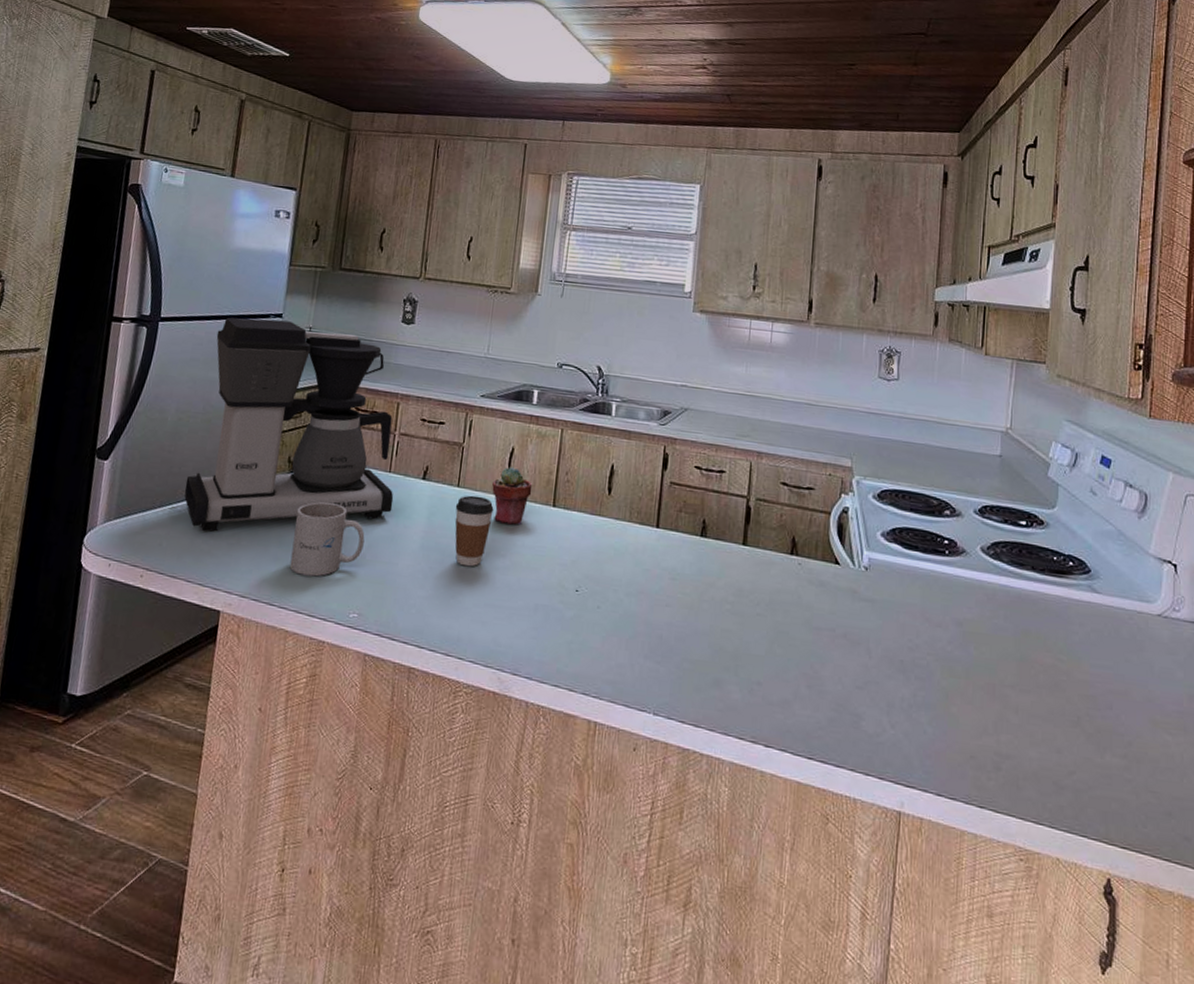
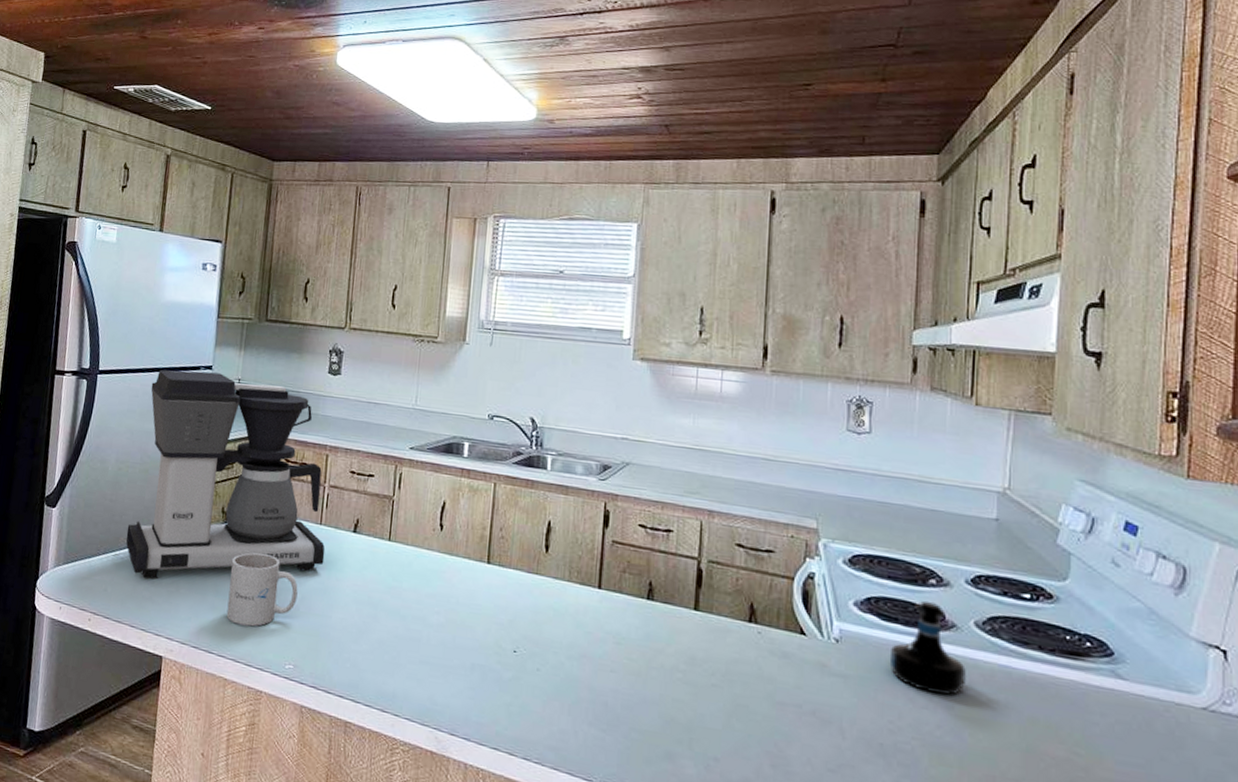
coffee cup: present [455,495,494,567] -> none [387,549,426,623]
potted succulent: present [492,466,533,525] -> none [424,521,466,582]
tequila bottle: none [910,530,973,614] -> present [889,601,966,696]

